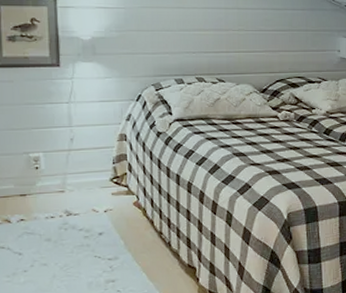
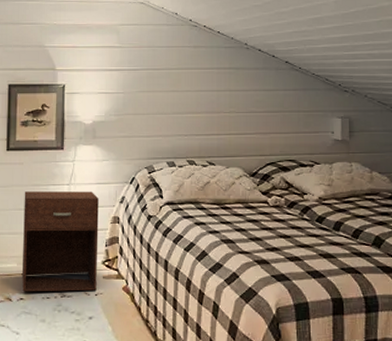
nightstand: none [17,110,106,213] -> present [21,191,99,292]

